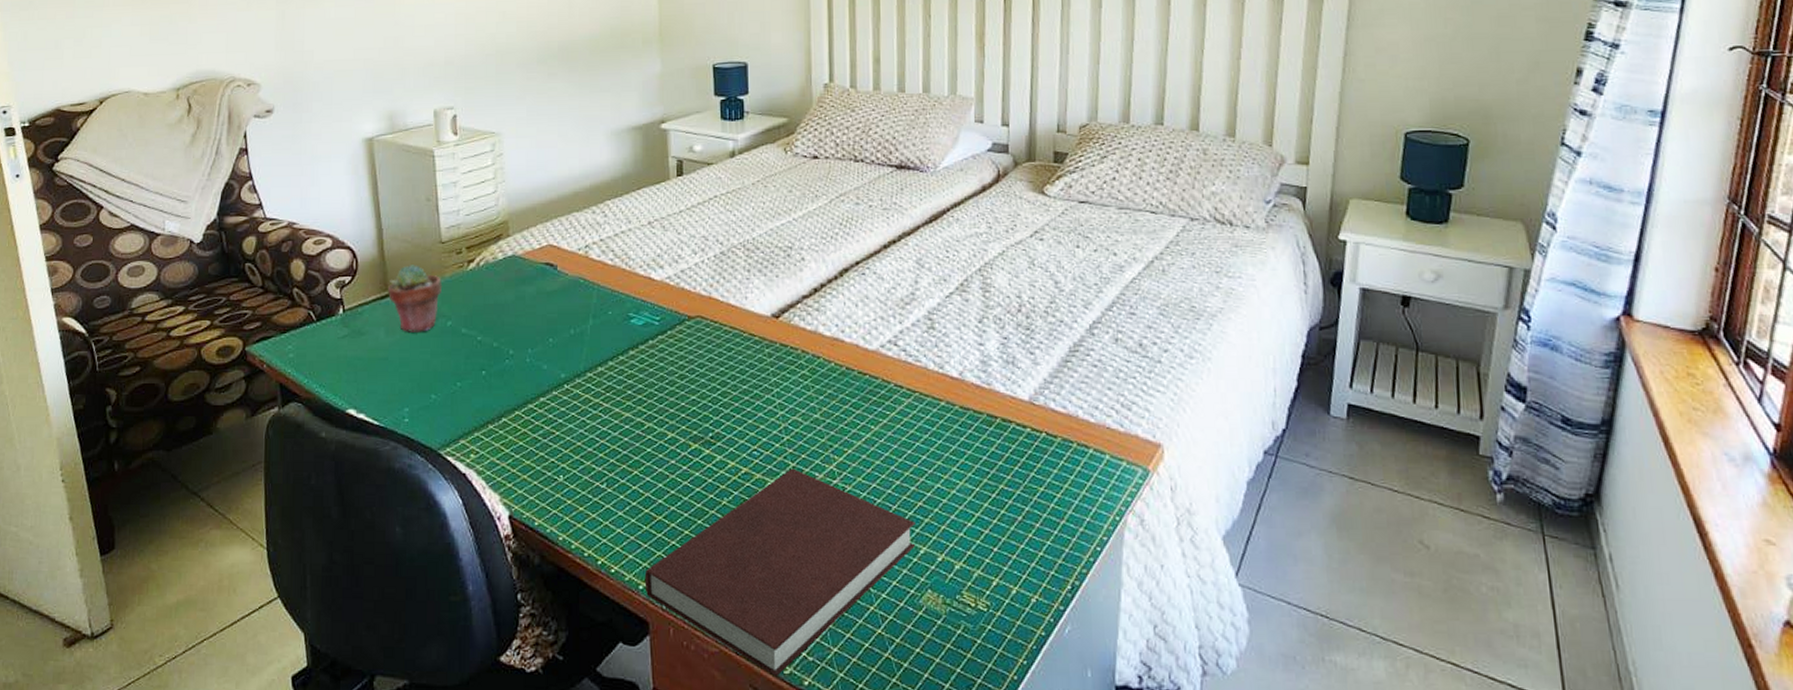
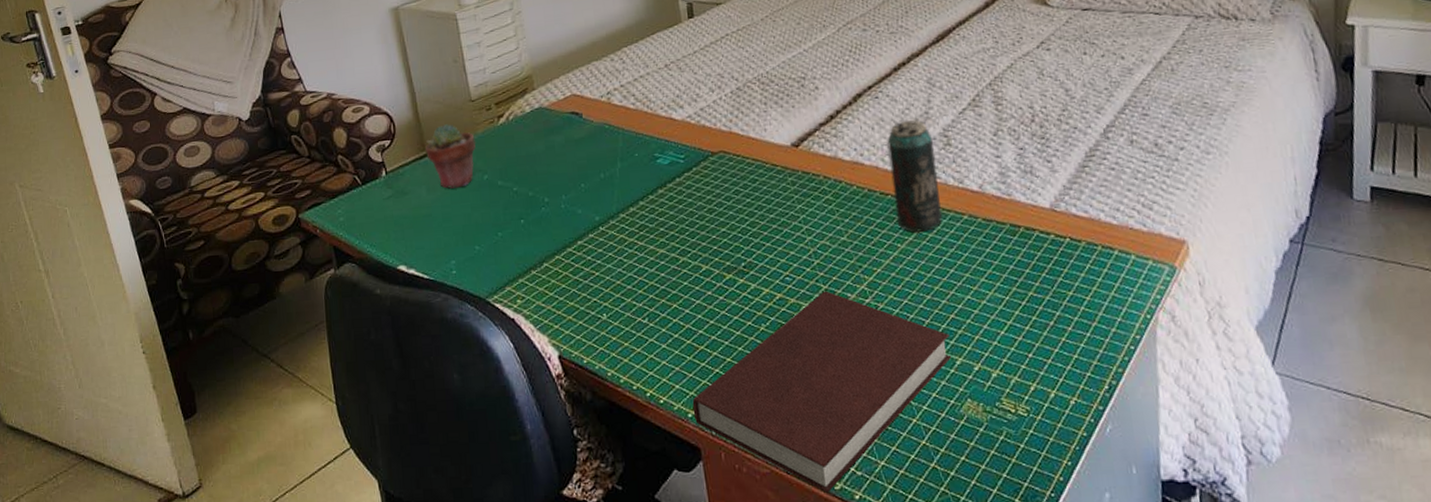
beverage can: none [870,300,919,416] -> present [887,120,942,233]

